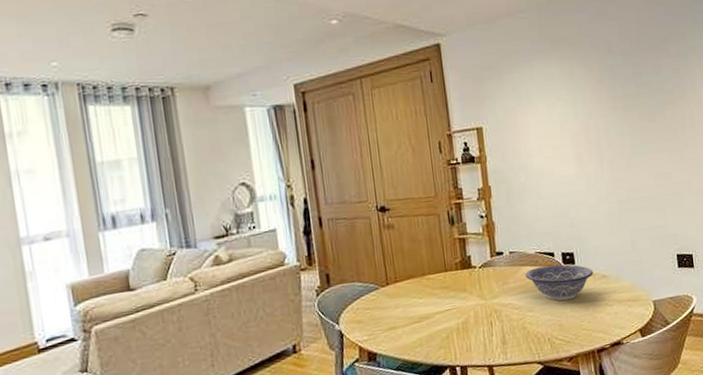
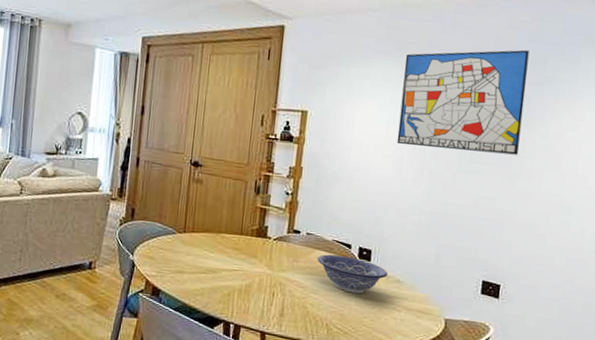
wall art: none [561,24,681,141] -> present [396,49,529,155]

